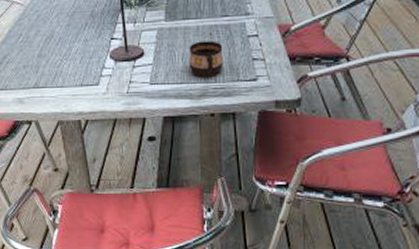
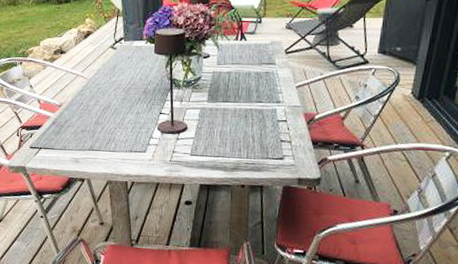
cup: present [189,41,223,77] -> none [225,121,256,153]

